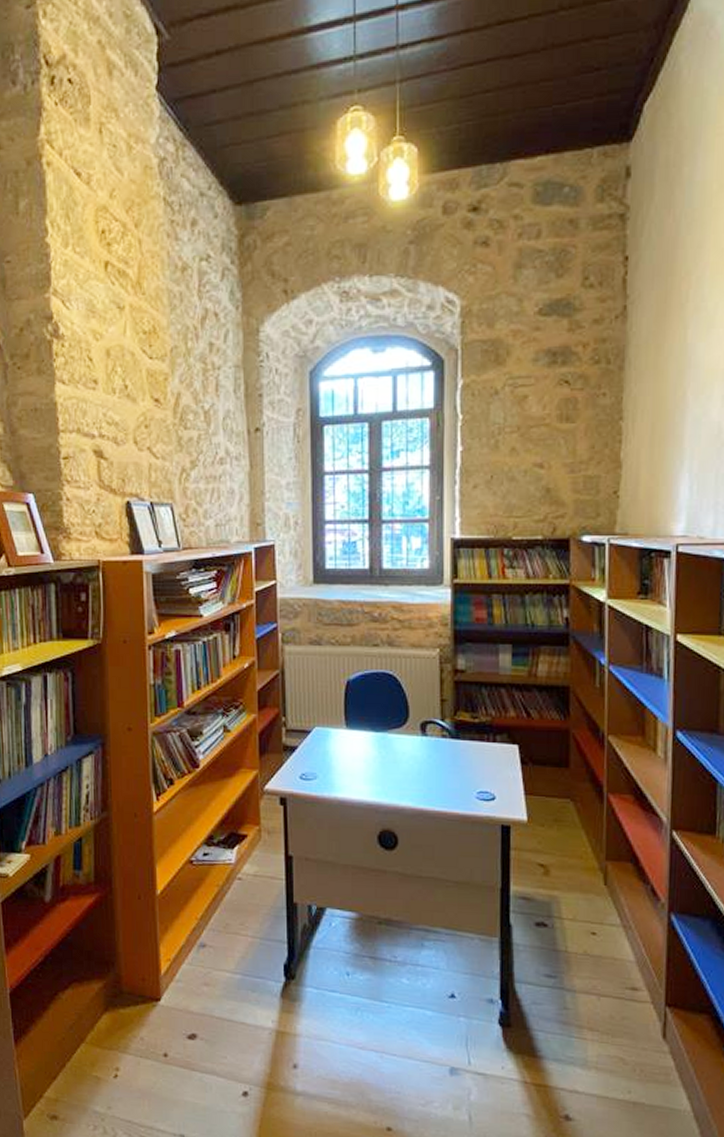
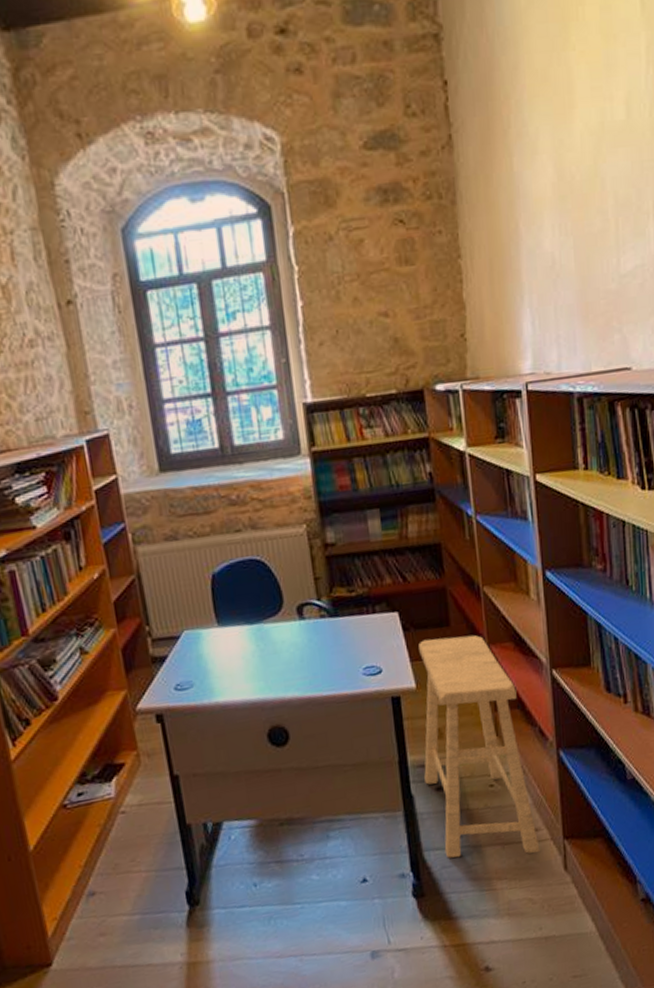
stool: none [525,776,638,1013] -> present [419,635,540,858]

